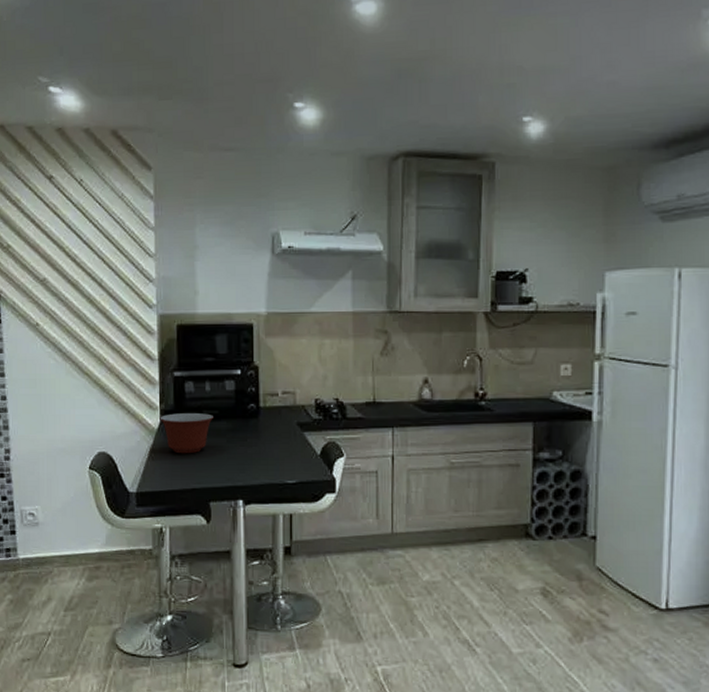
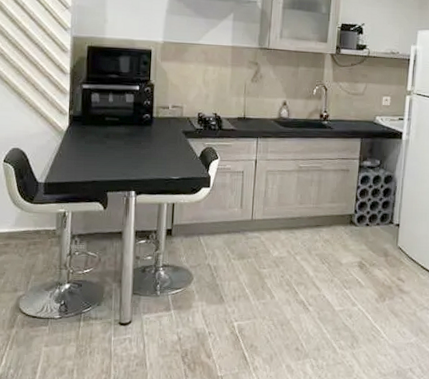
mixing bowl: present [160,413,213,454] -> none [68,118,114,153]

